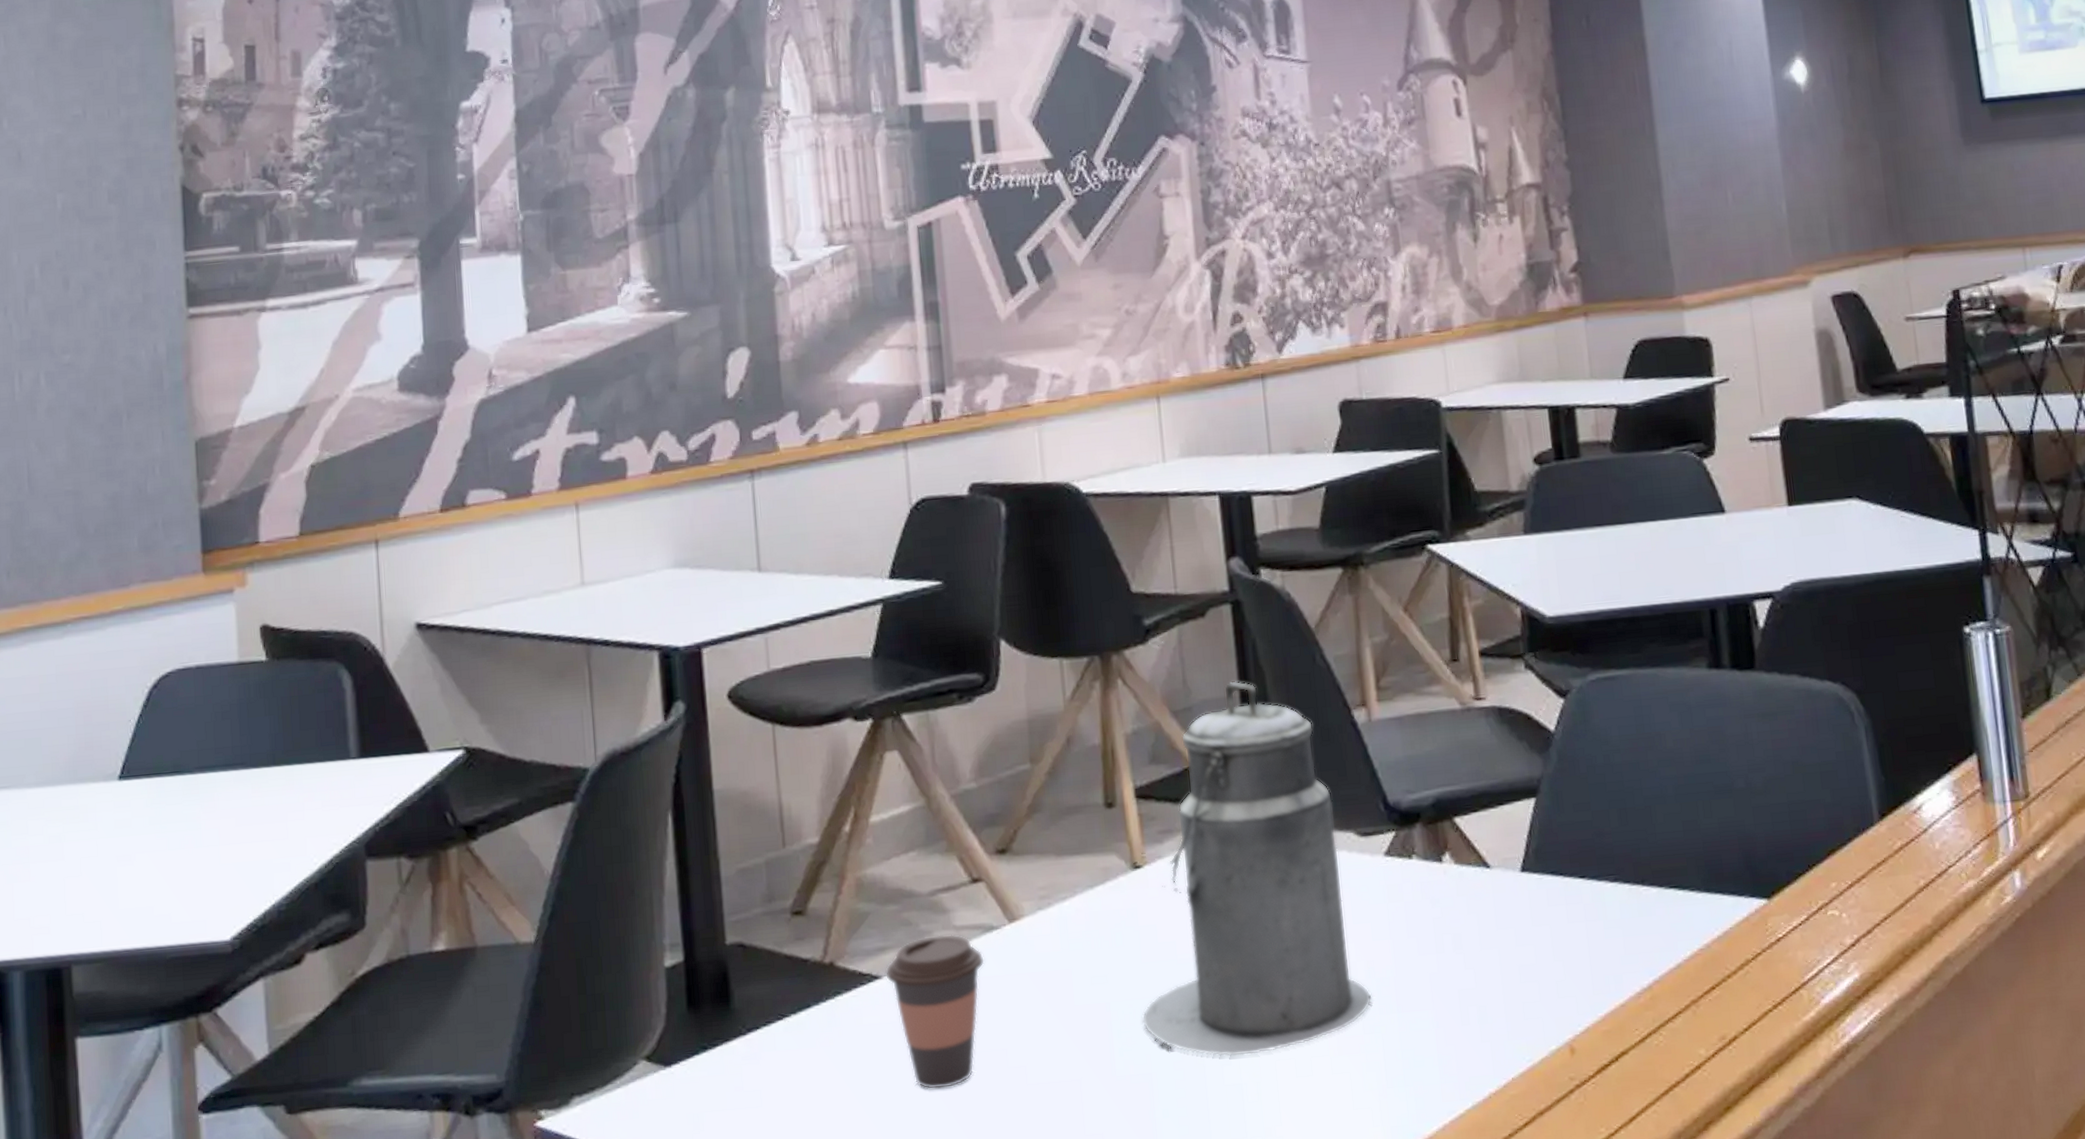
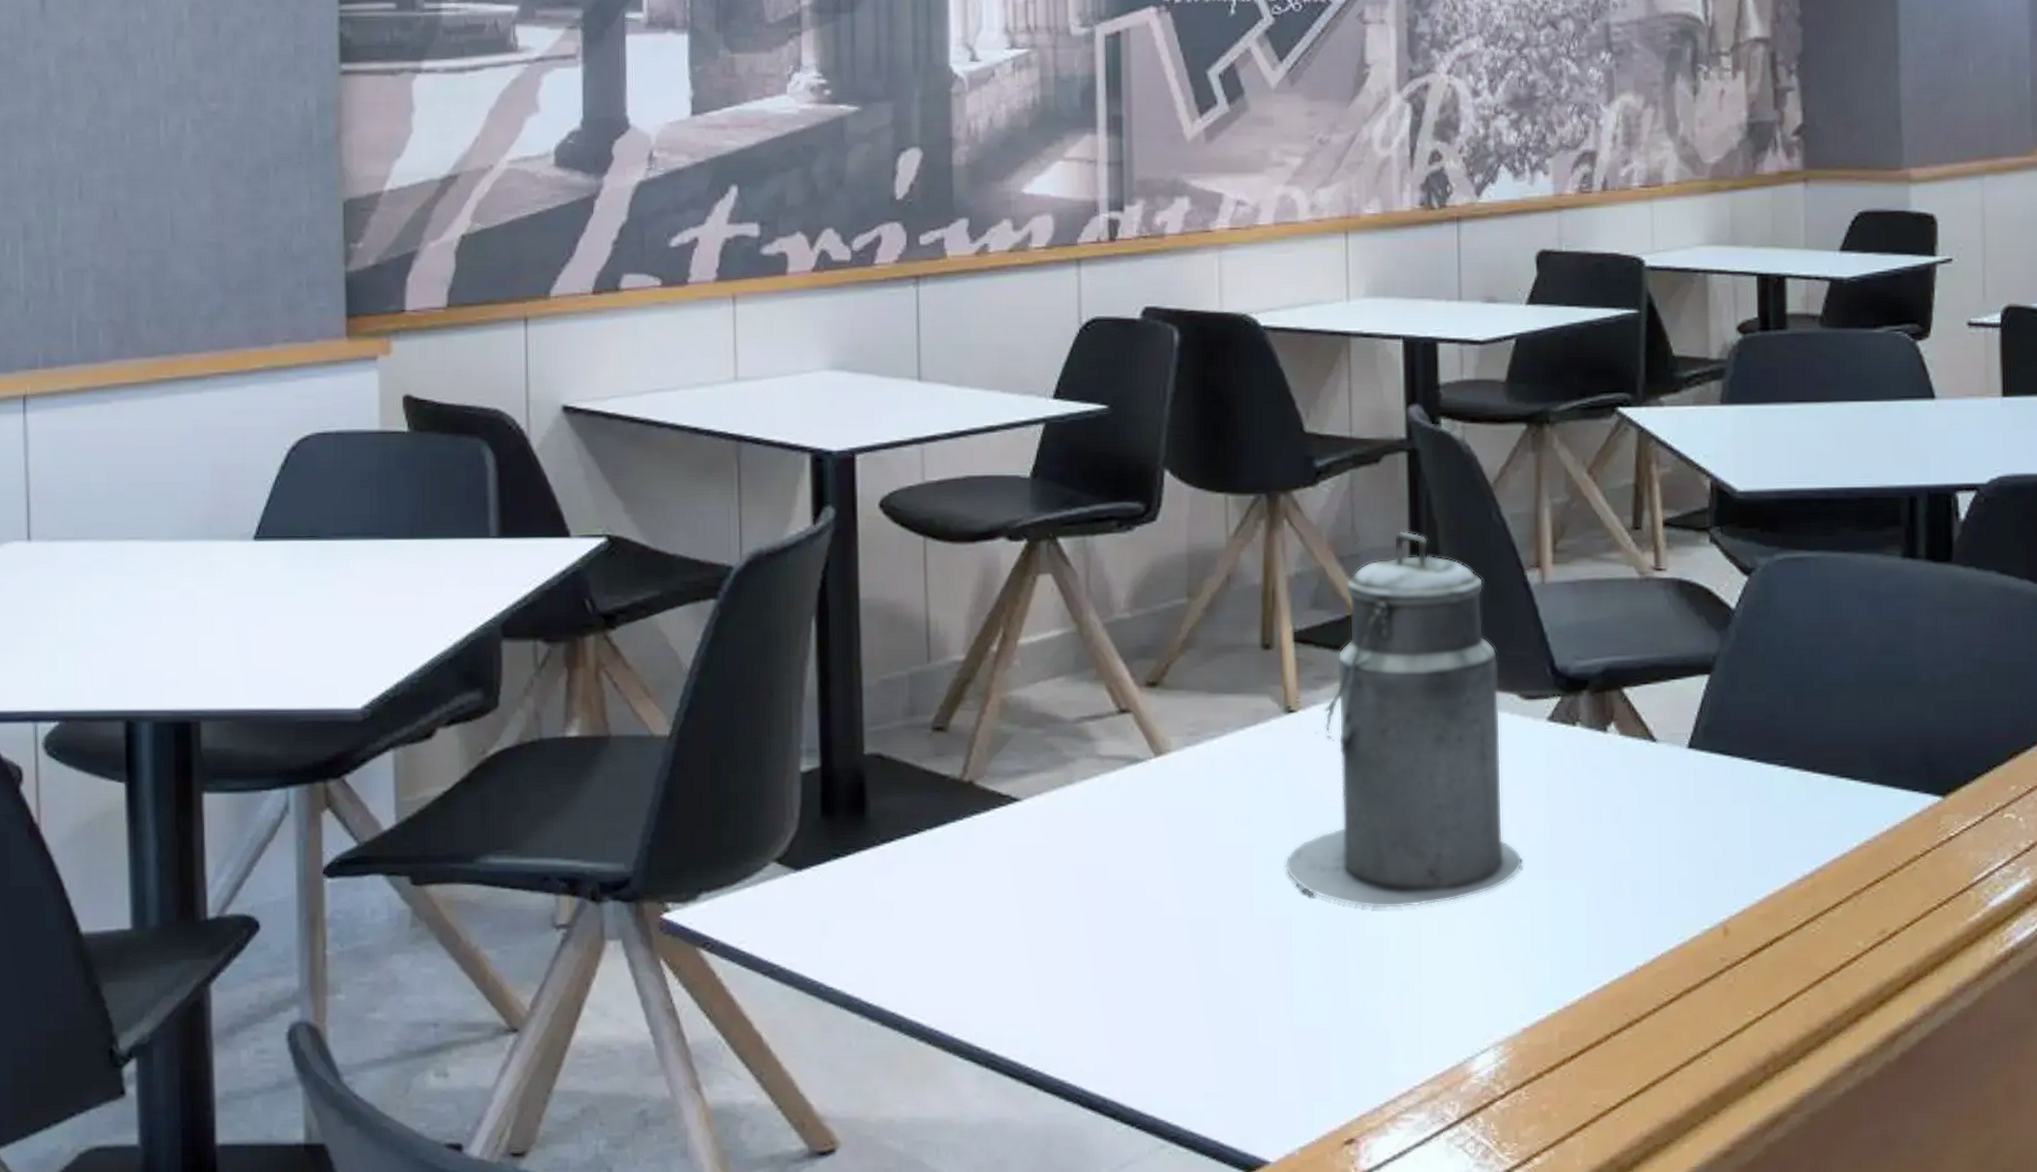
coffee cup: present [885,934,985,1090] -> none [1024,762,1127,916]

